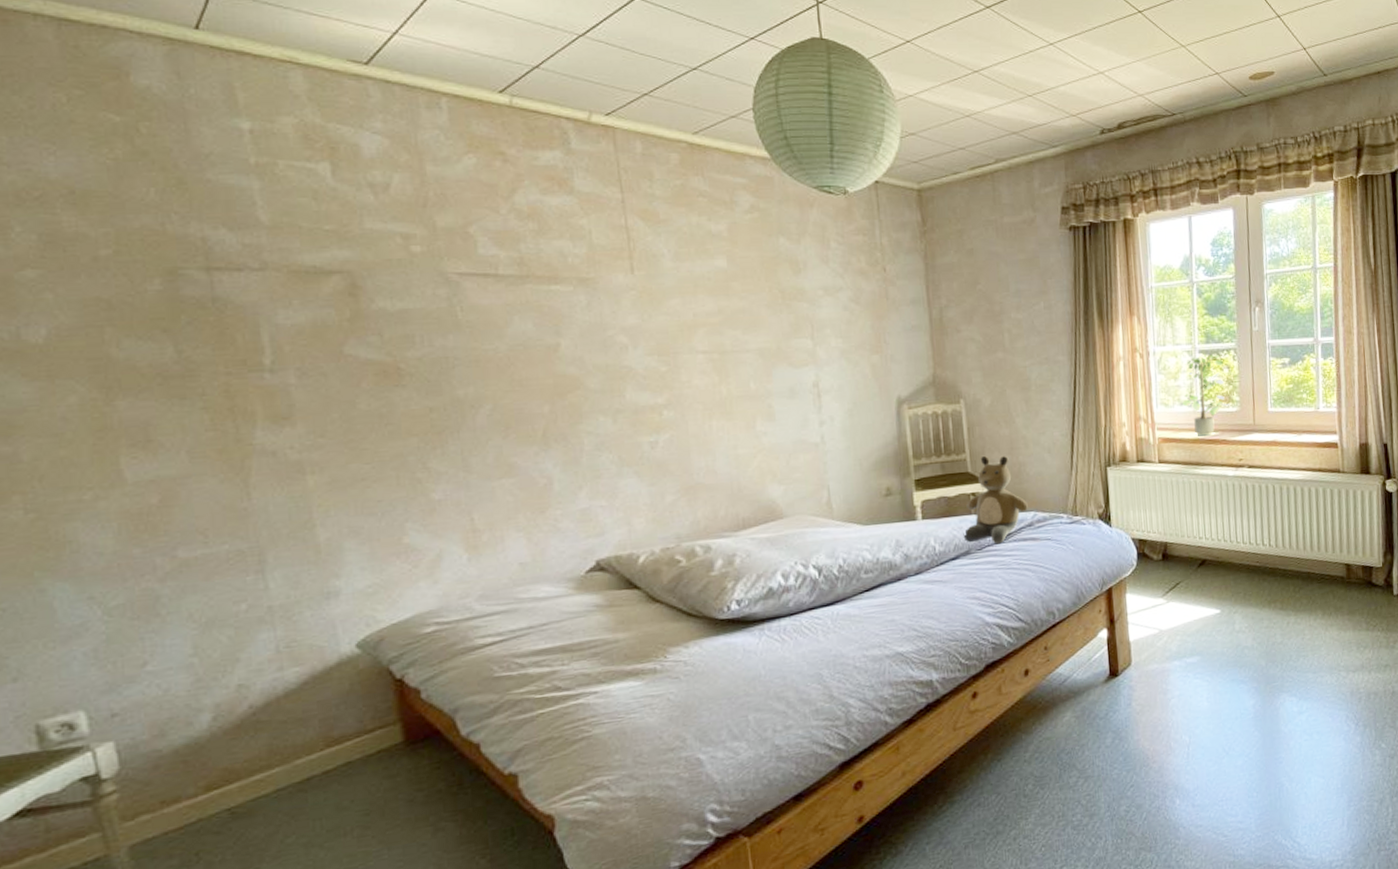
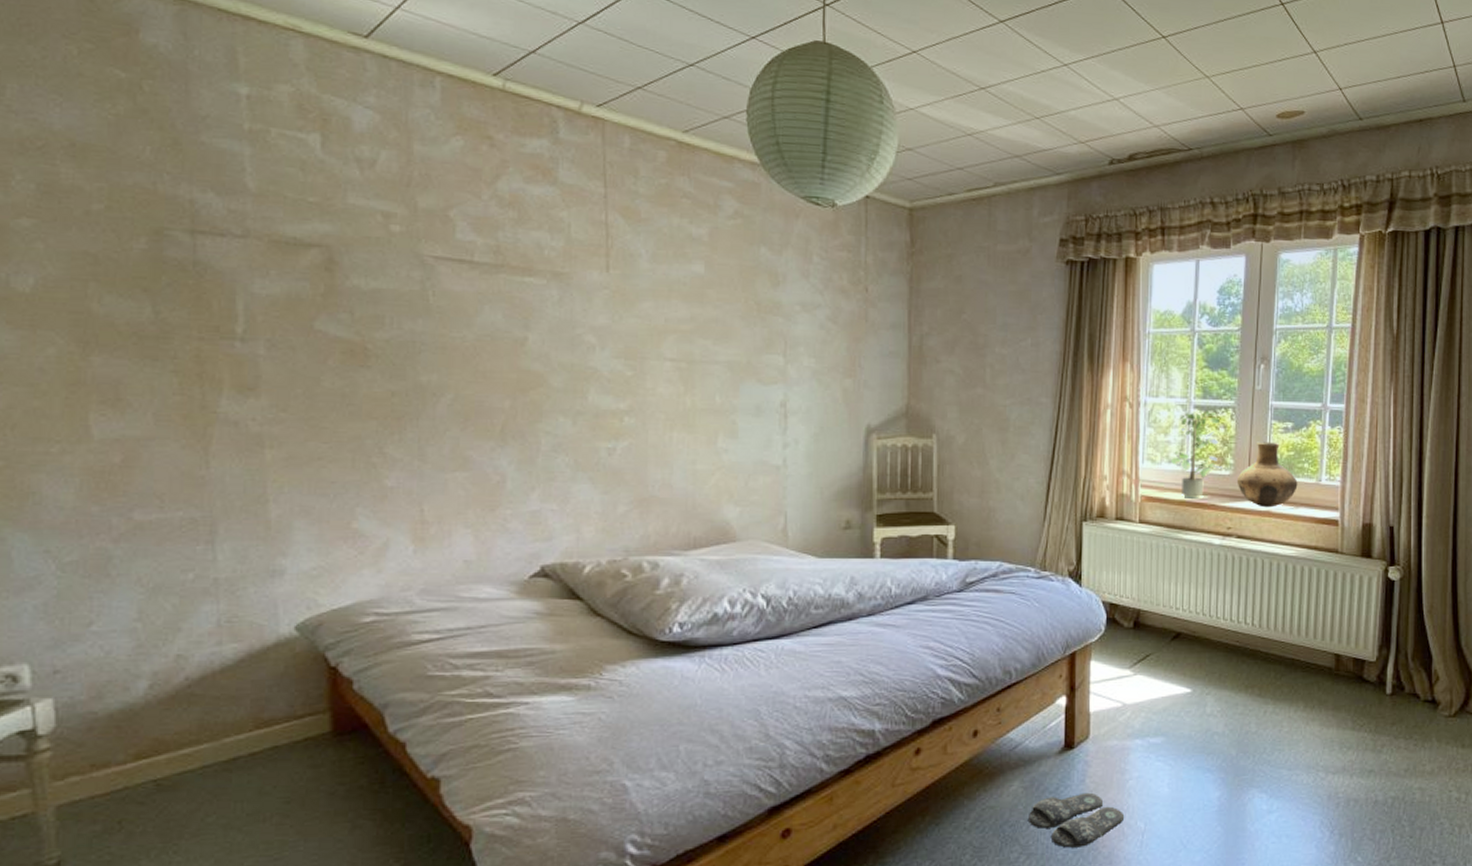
bear: present [963,455,1028,544] -> none [922,496,994,593]
slippers: none [1083,714,1170,767] -> present [1029,792,1124,848]
vase: none [1243,377,1299,438] -> present [1236,441,1298,508]

